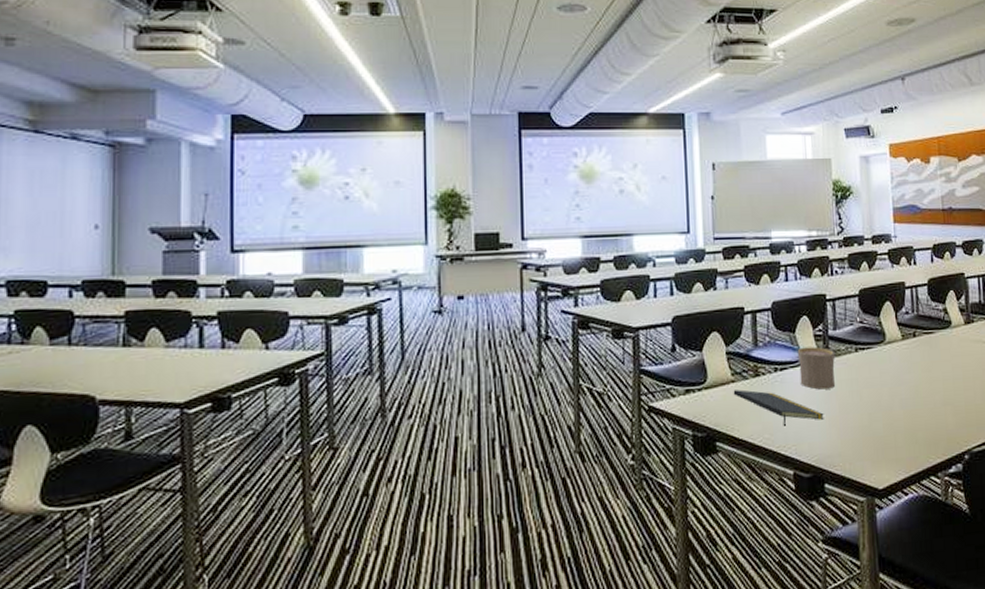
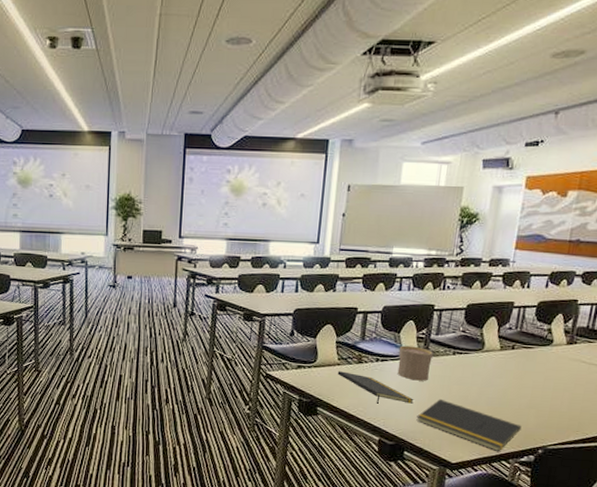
notepad: none [831,408,942,466] -> present [416,398,522,452]

